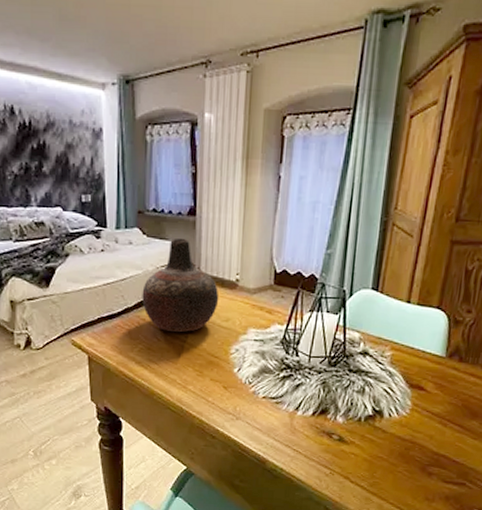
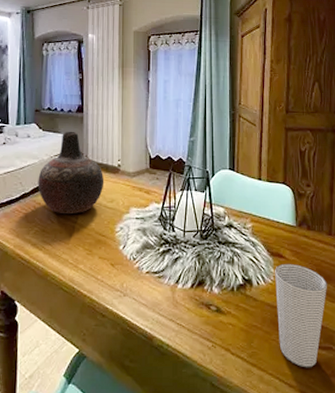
cup: none [405,396,472,501] -> present [275,263,327,368]

